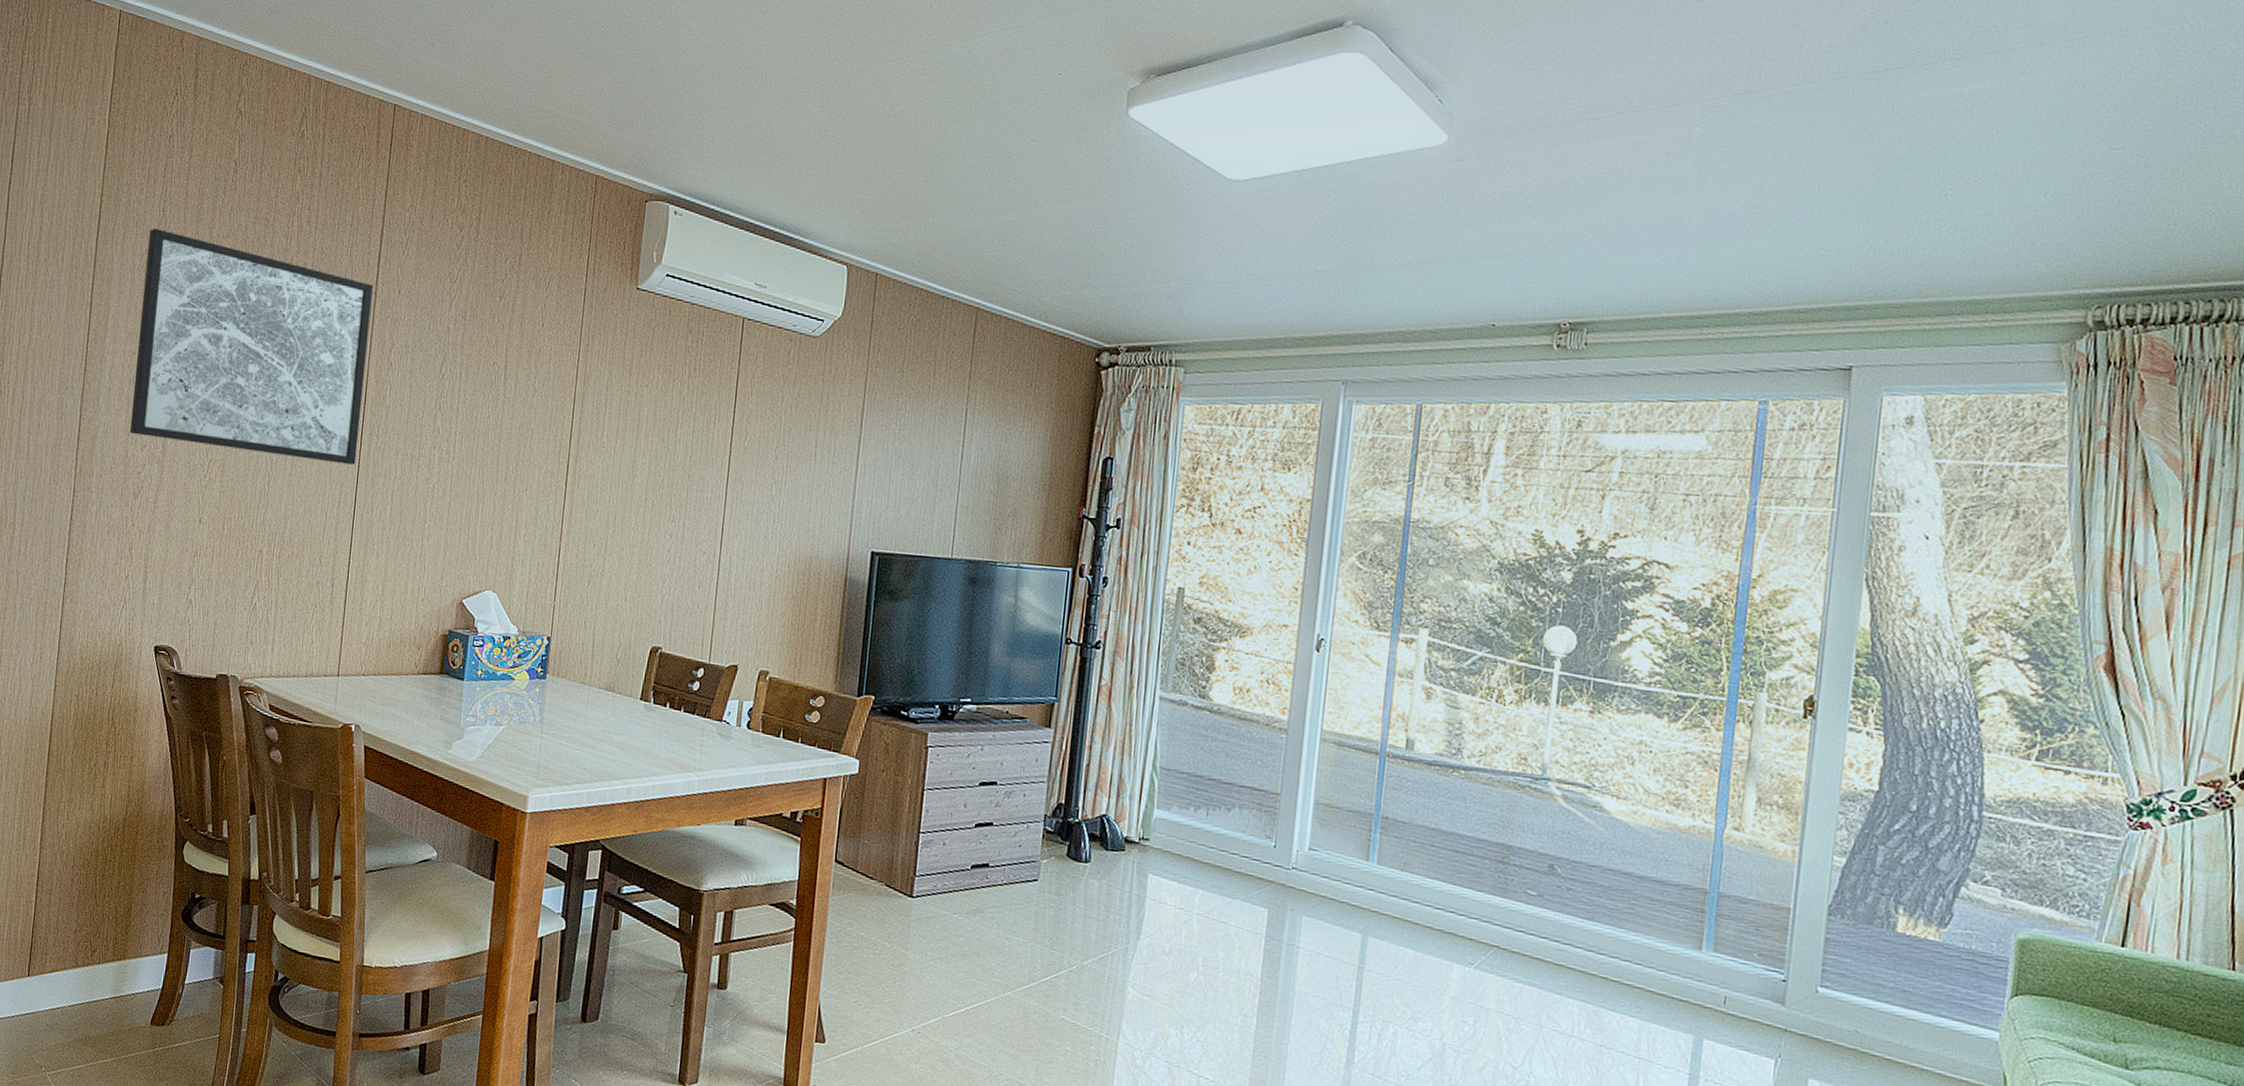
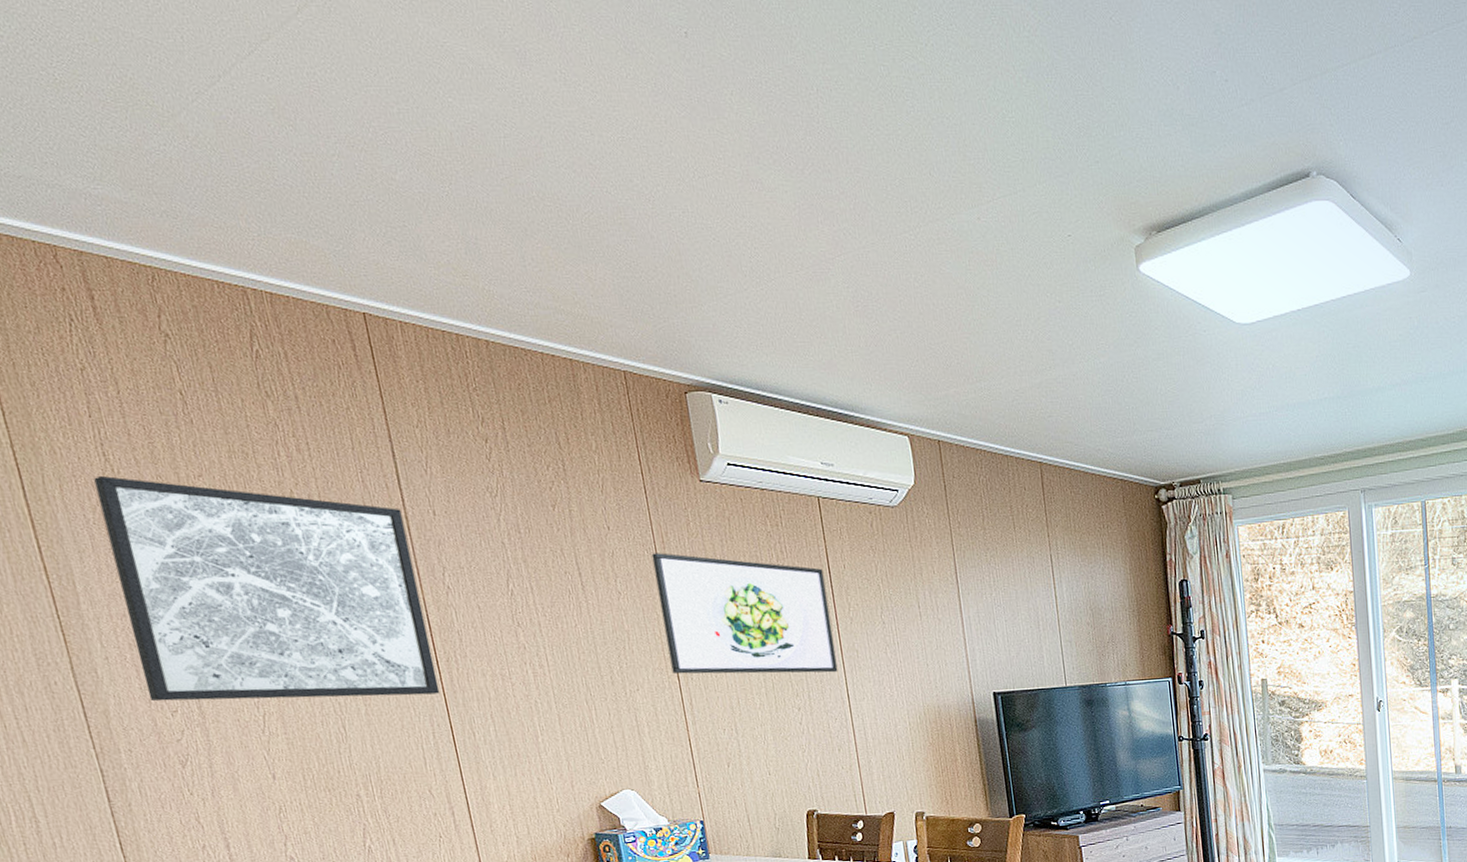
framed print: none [562,355,730,503] -> present [651,553,838,674]

